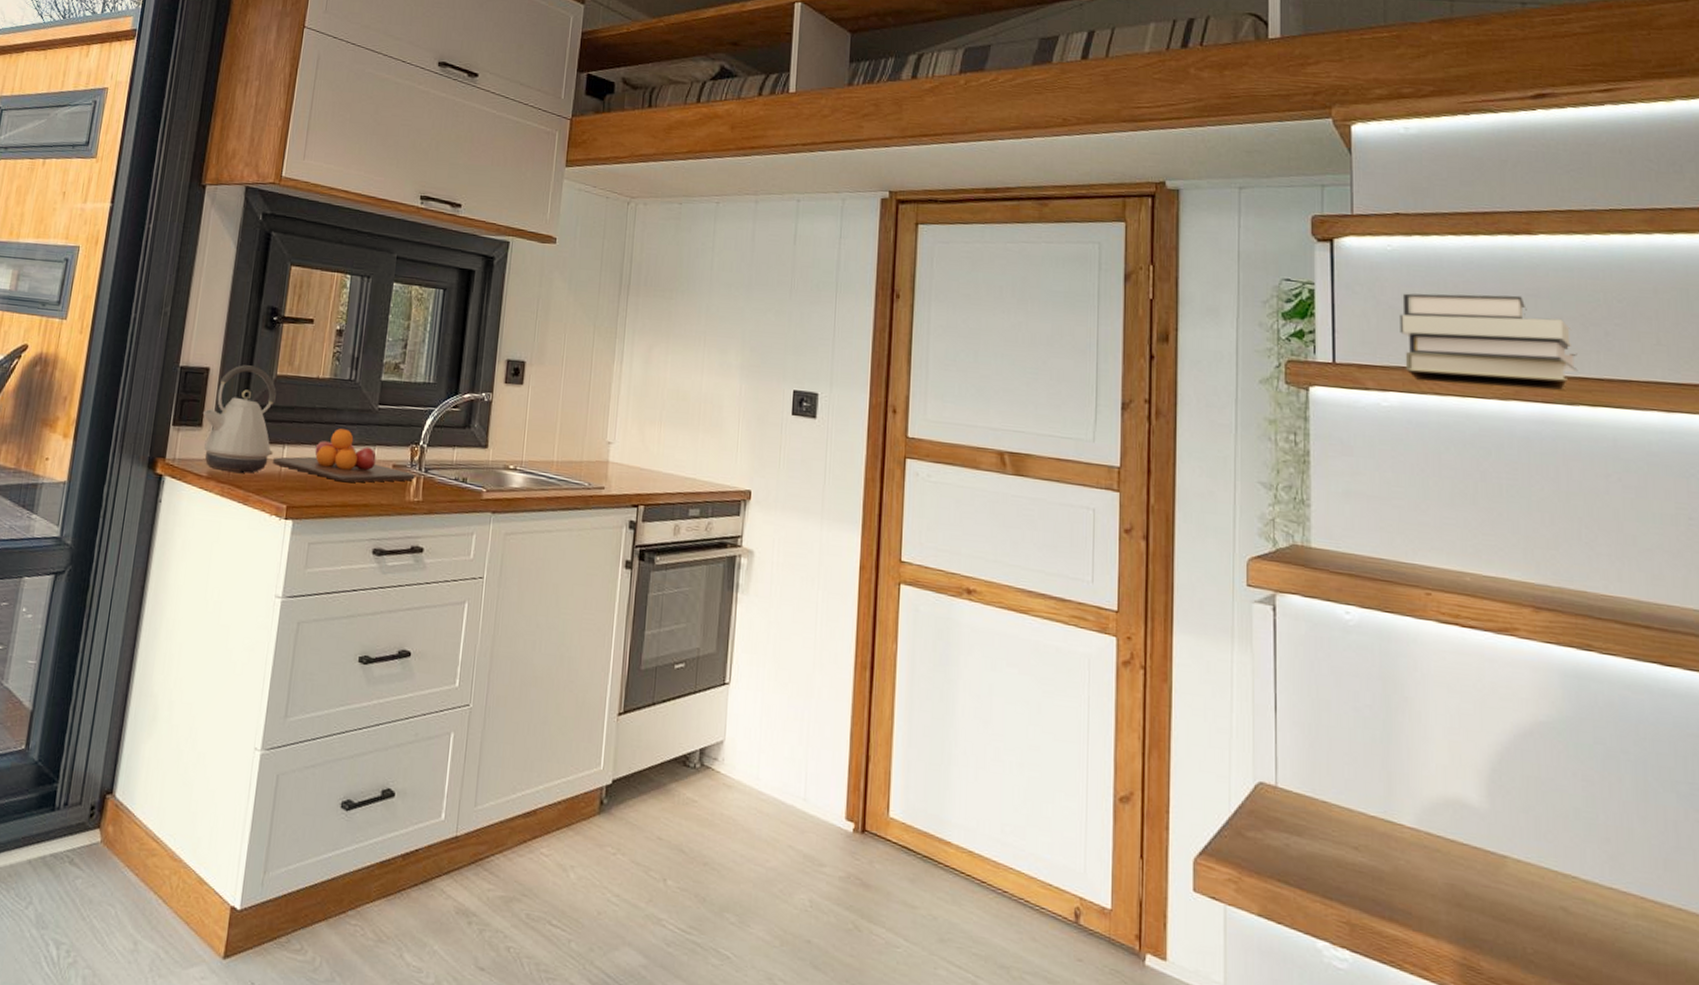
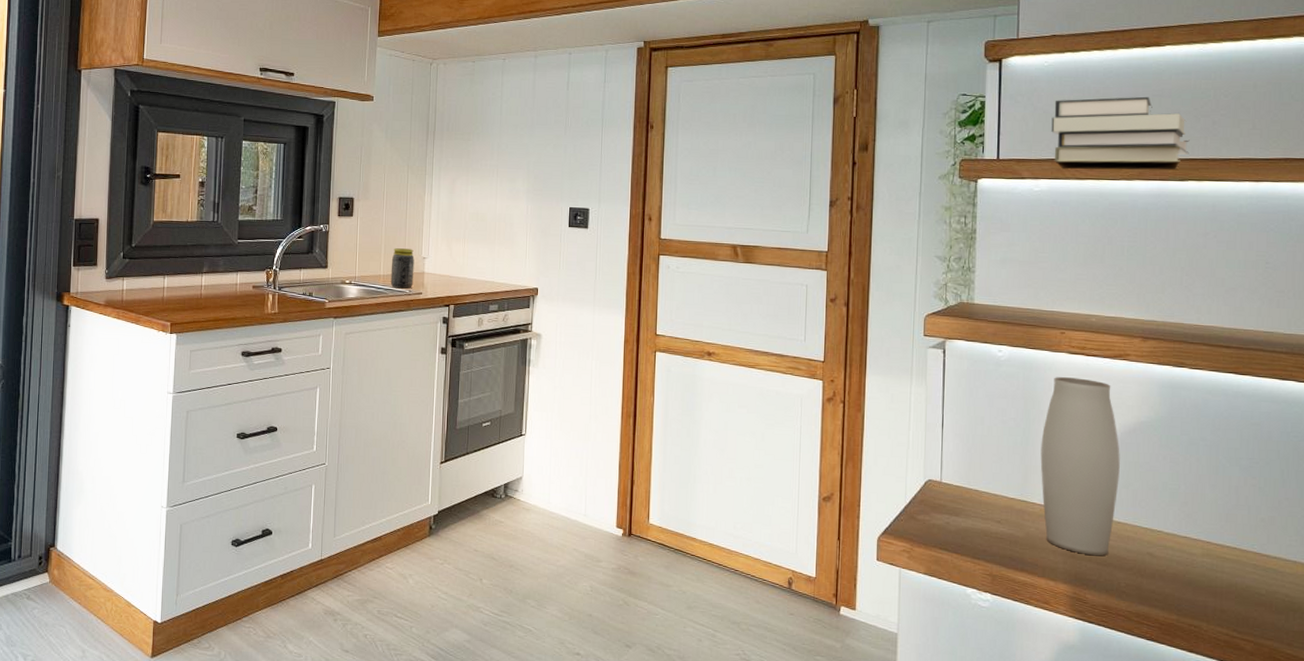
kettle: present [203,365,276,473] -> none [97,215,156,300]
chopping board: present [273,428,415,483] -> none [157,260,271,302]
jar: none [565,428,597,481] -> present [390,248,414,289]
vase: none [1407,652,1516,908] -> present [1040,377,1120,556]

